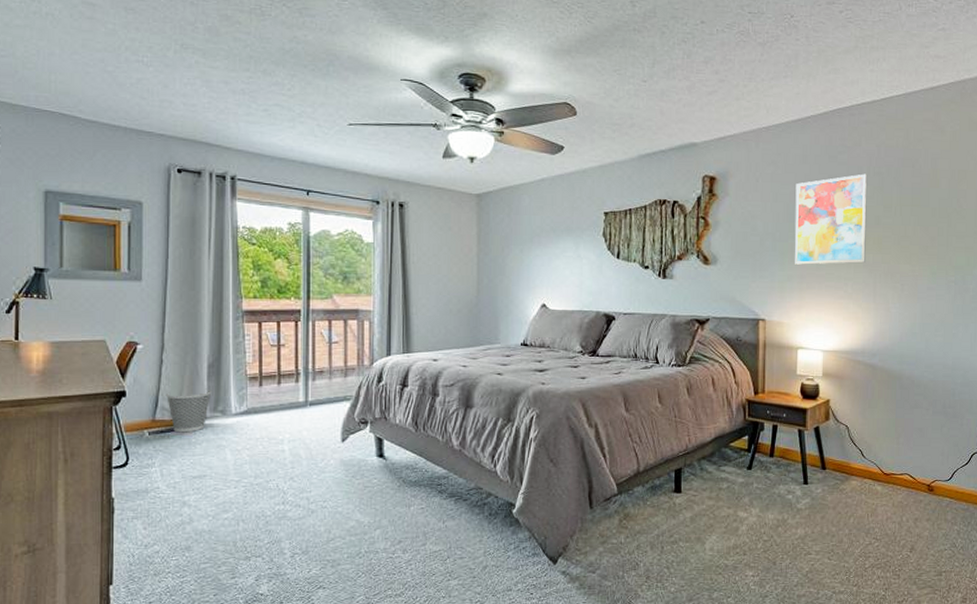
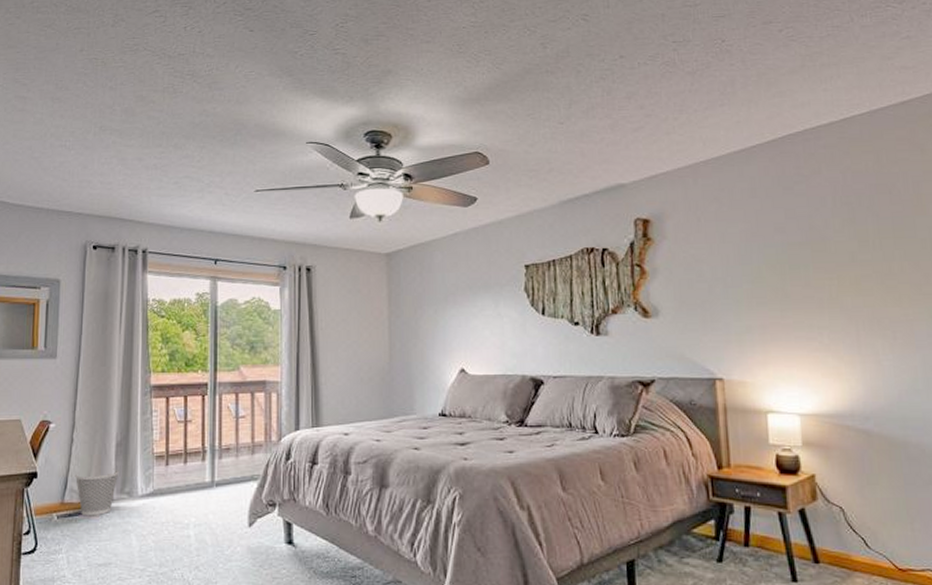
wall art: present [795,174,868,265] -> none [746,204,842,313]

